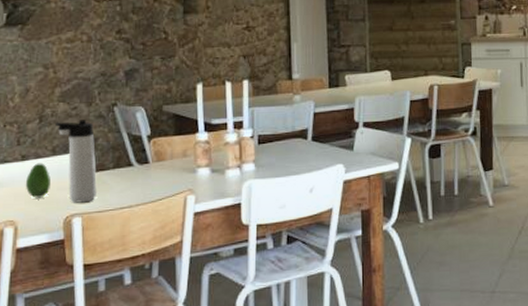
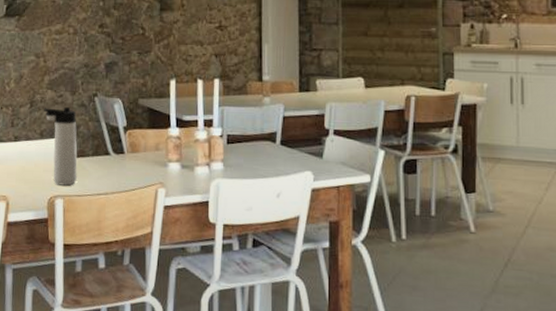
fruit: present [25,163,50,198] -> none [16,144,38,177]

